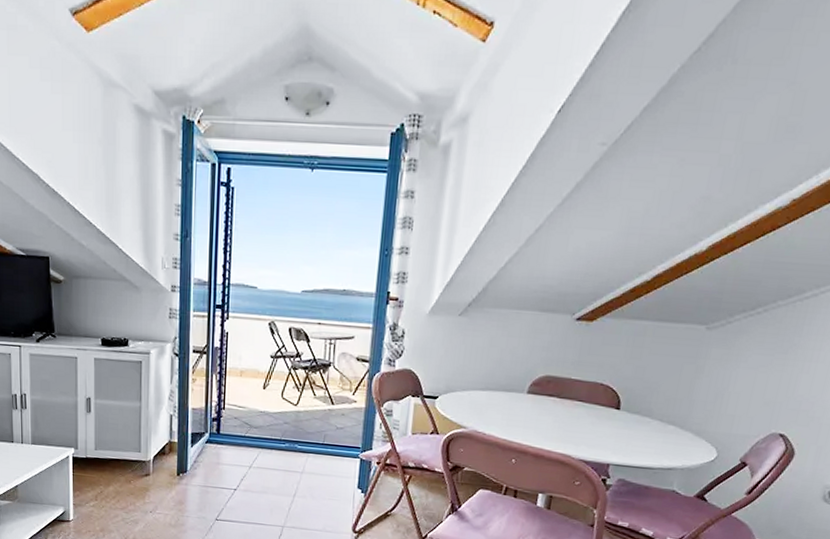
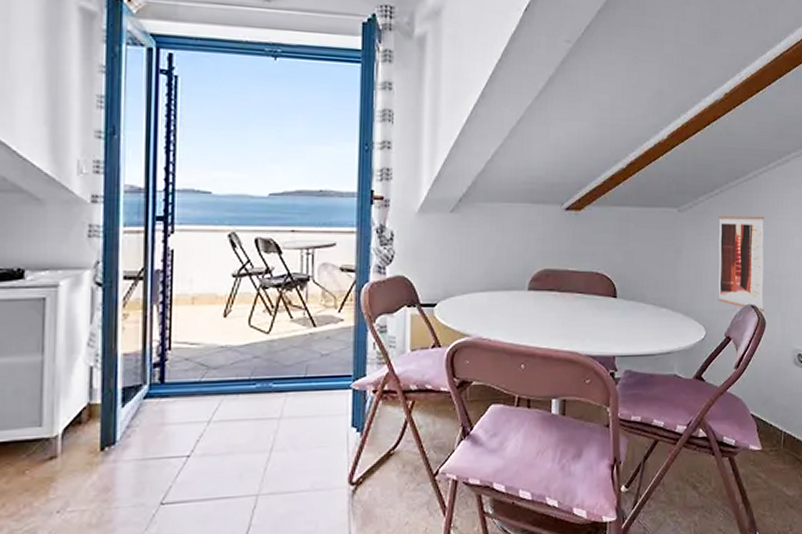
wall art: none [738,337,817,442] -> present [718,215,765,312]

